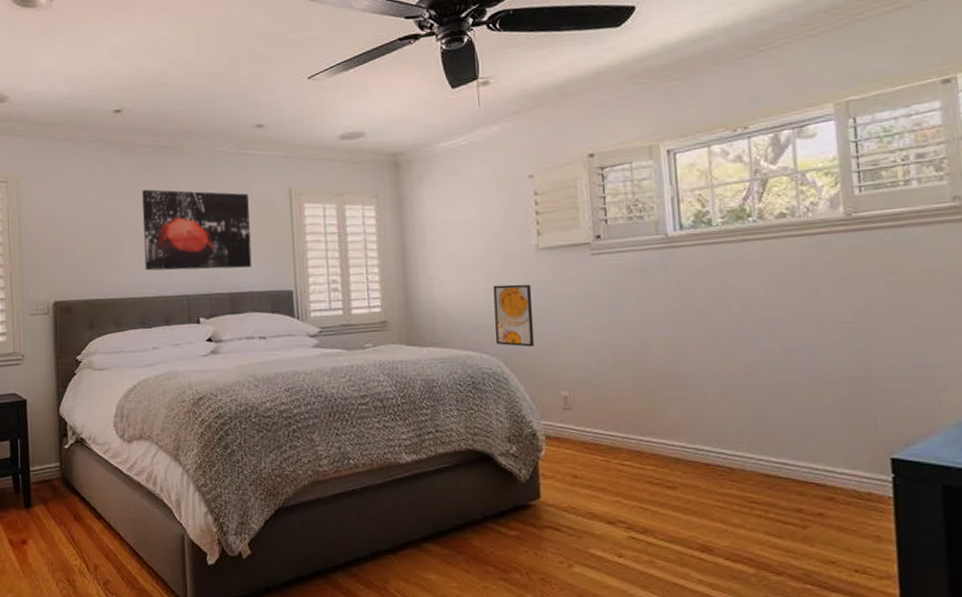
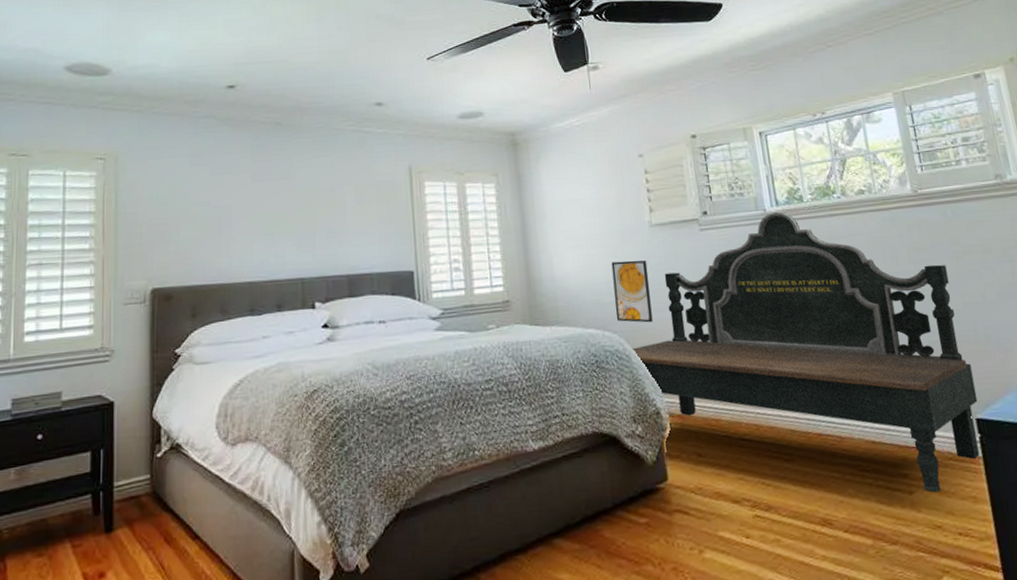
wall art: present [142,189,252,271] -> none [255,167,371,253]
bench: none [511,236,896,529] -> present [633,212,980,493]

